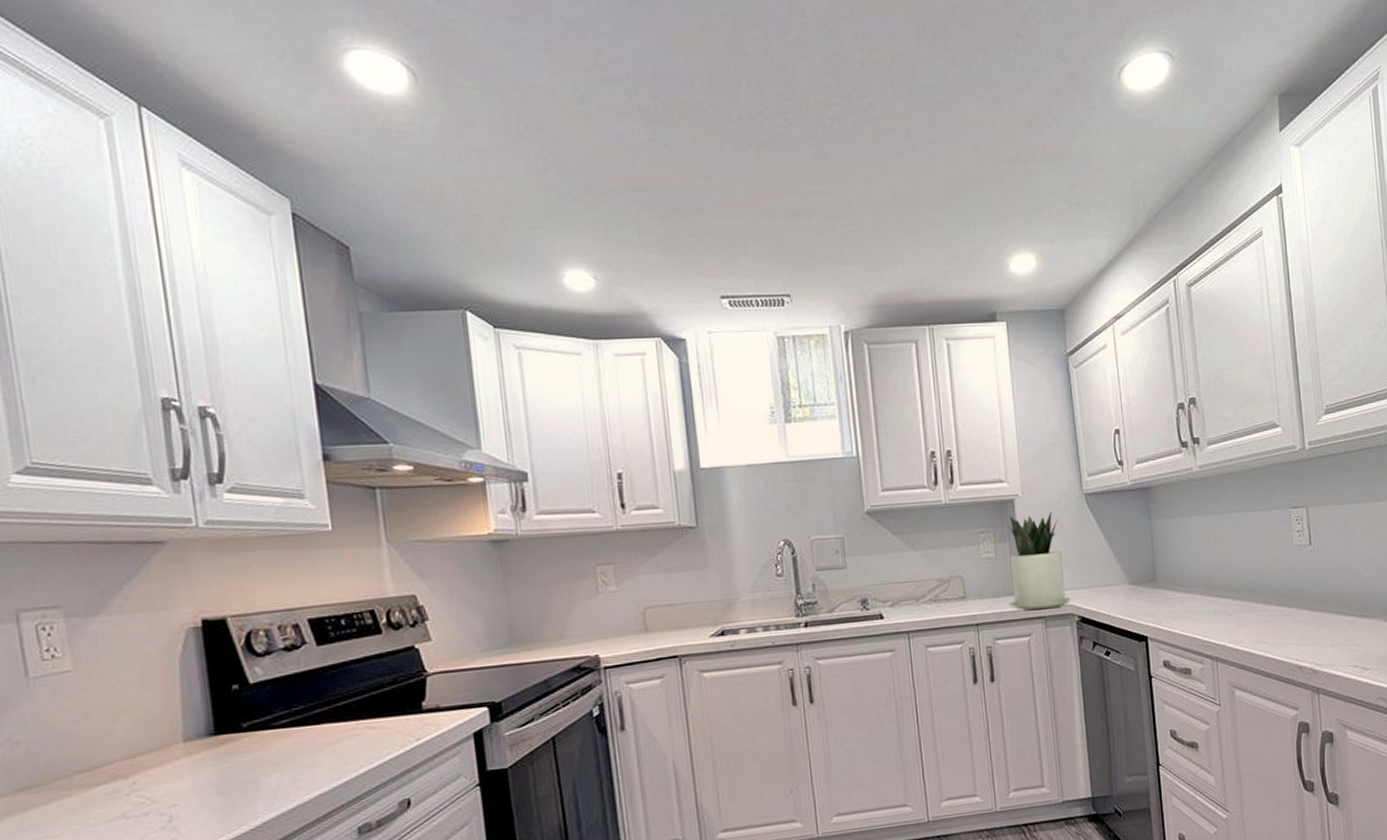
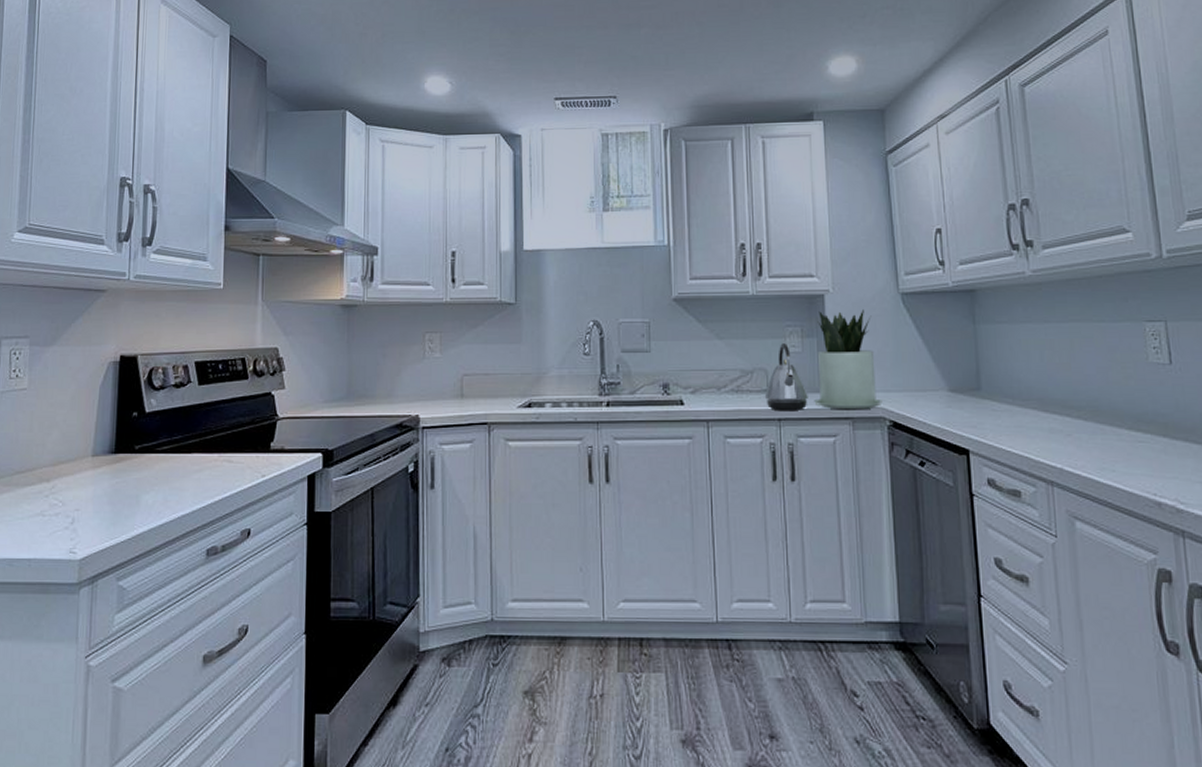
kettle: none [961,550,1003,617] -> present [764,343,808,412]

